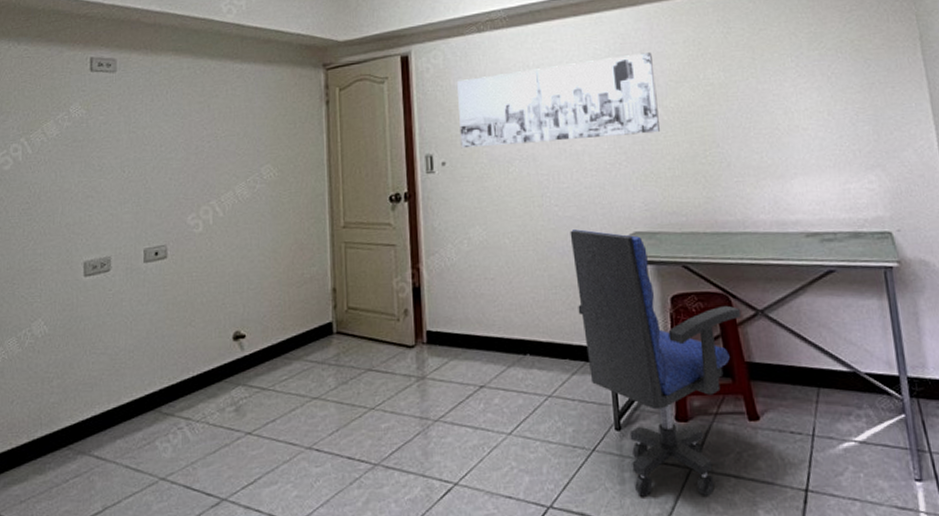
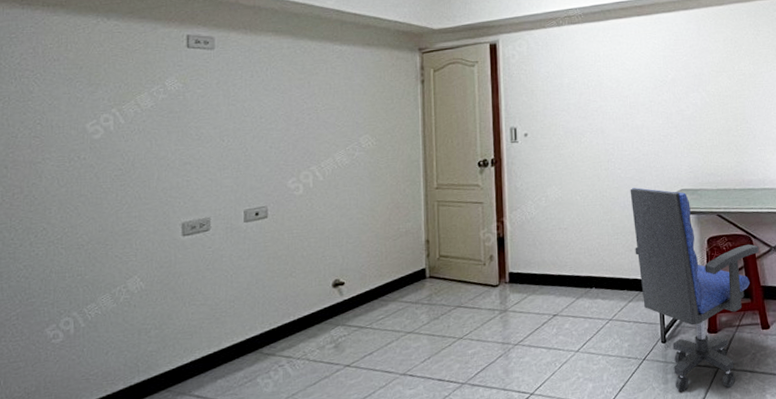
wall art: present [457,52,660,149] -> none [539,48,703,123]

